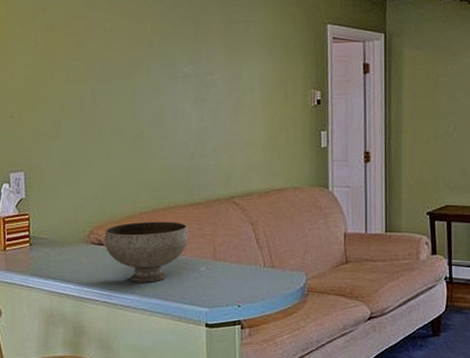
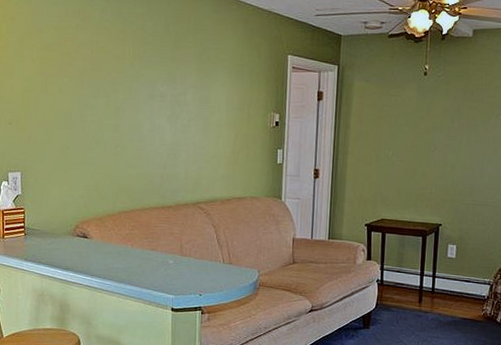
bowl: present [104,221,189,282] -> none [87,219,160,271]

